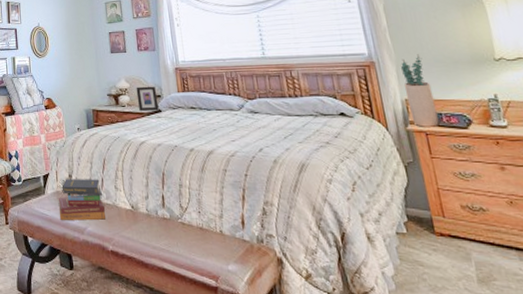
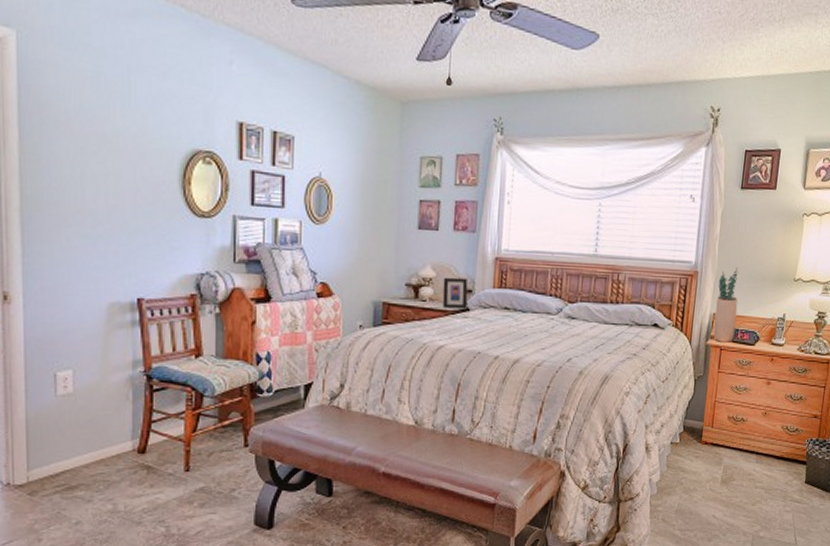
books: present [58,179,106,221] -> none [321,389,383,439]

